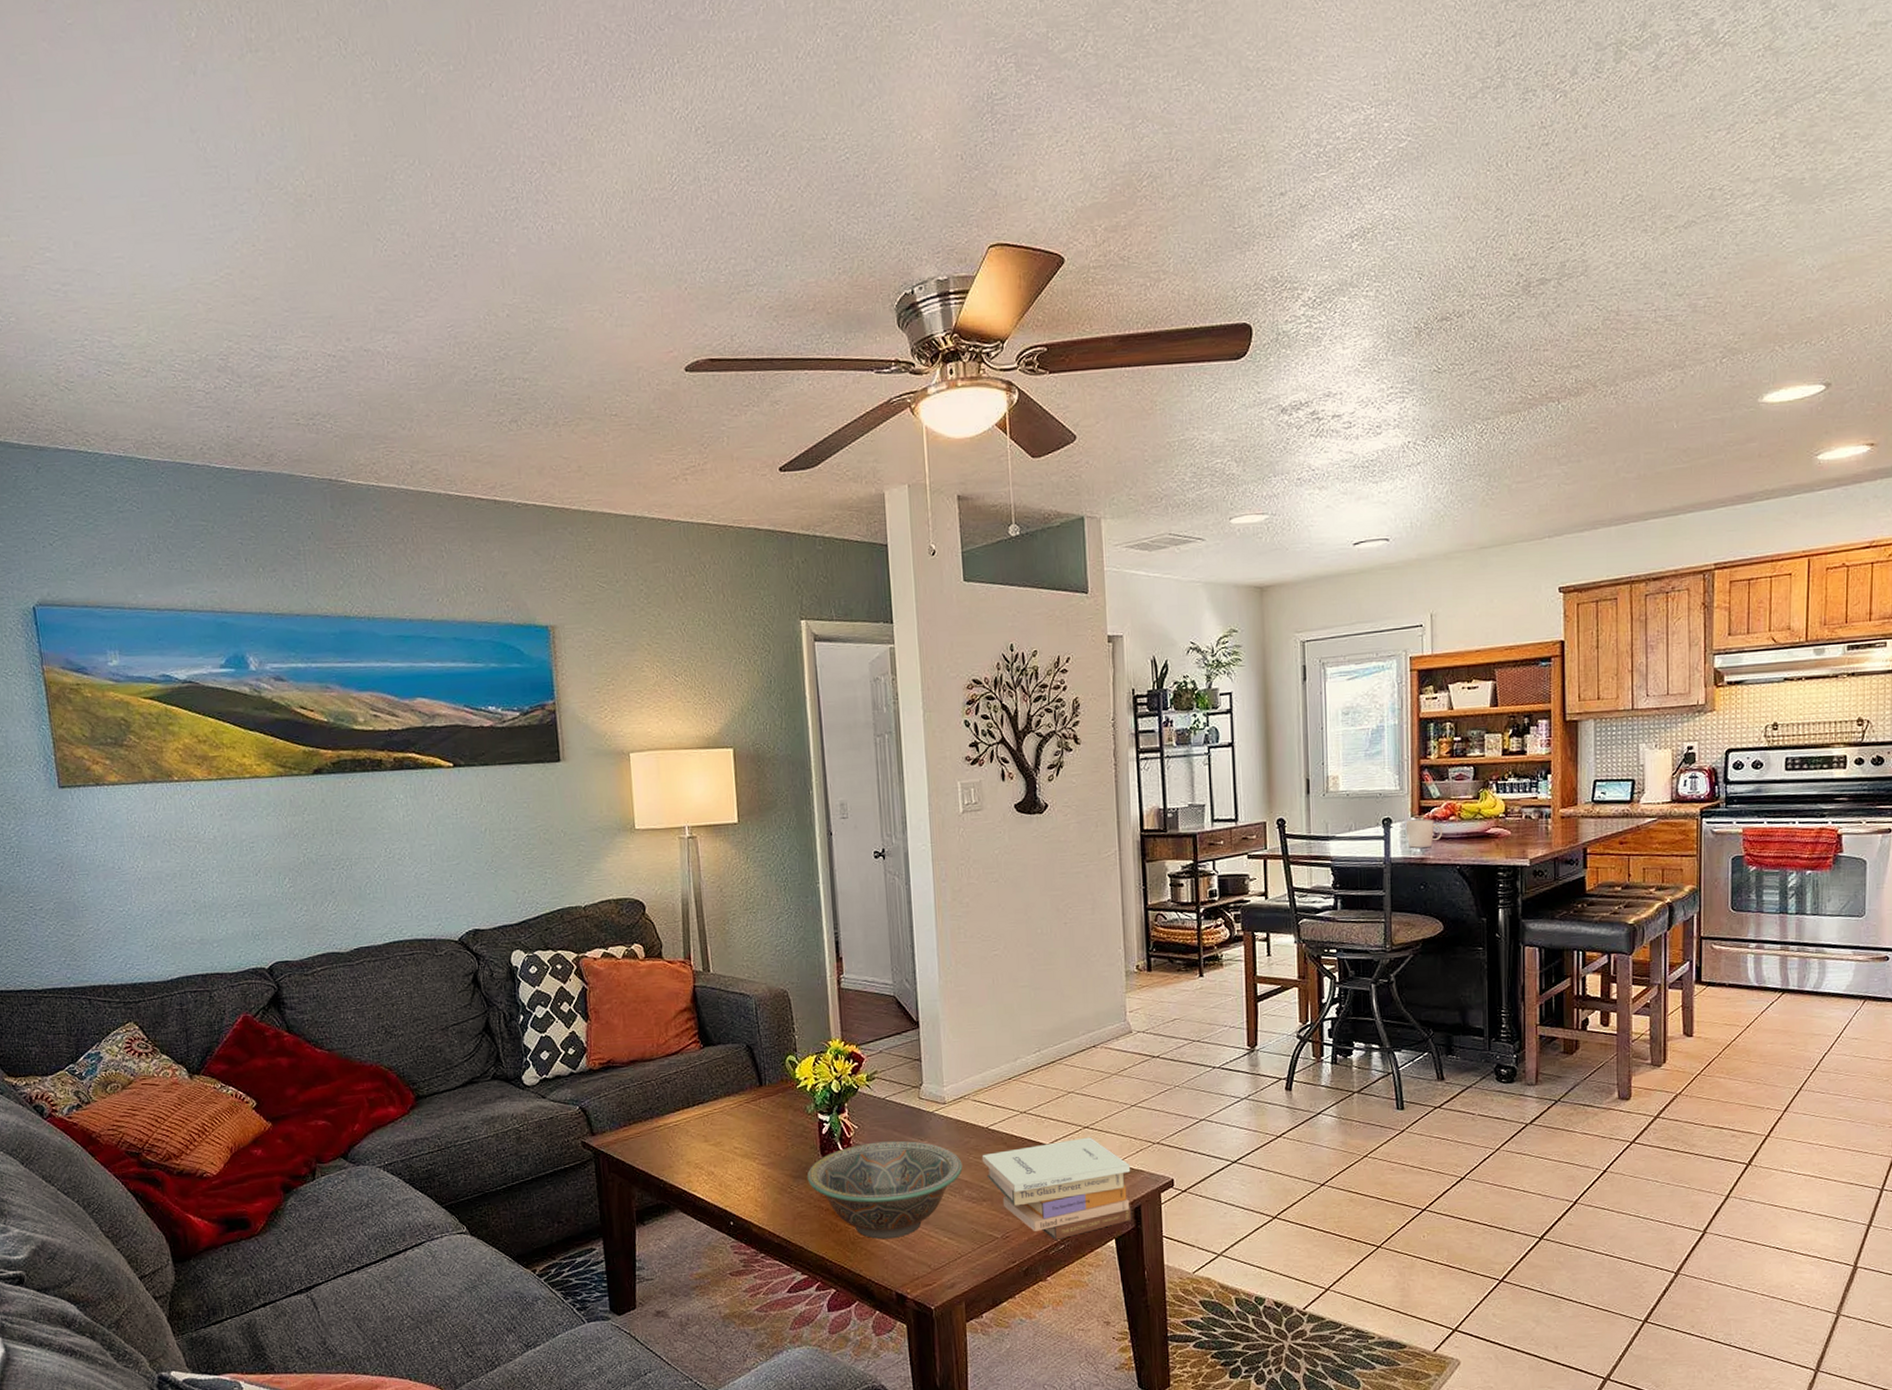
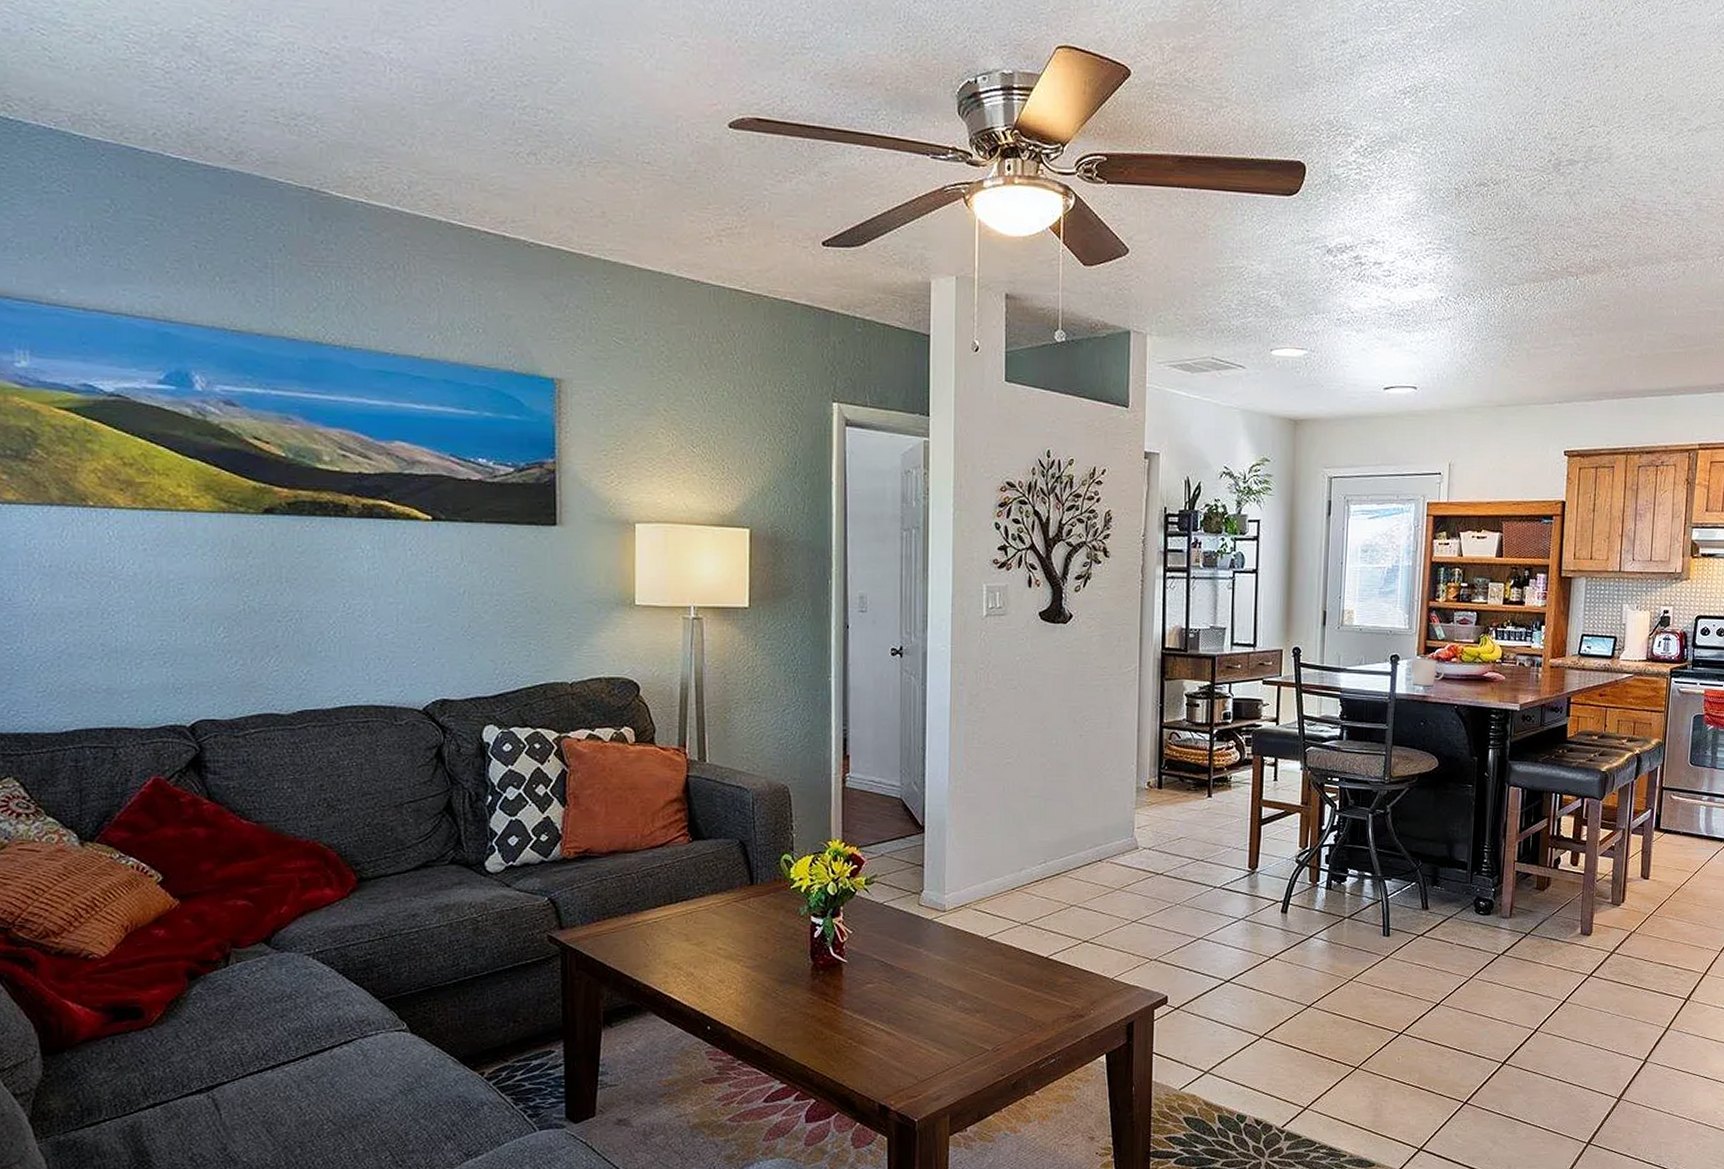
decorative bowl: present [806,1140,963,1240] -> none [794,947,958,1049]
books: present [981,1137,1132,1240] -> none [978,951,1127,1054]

